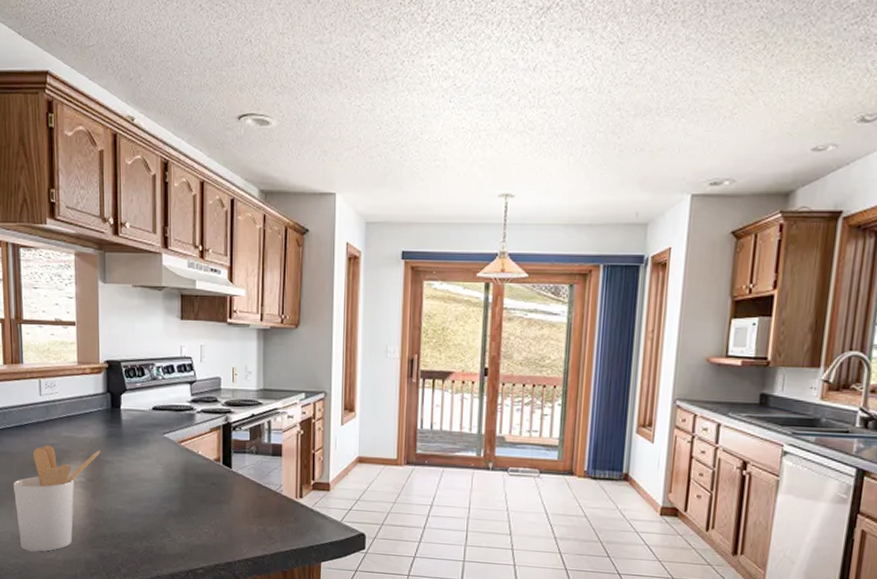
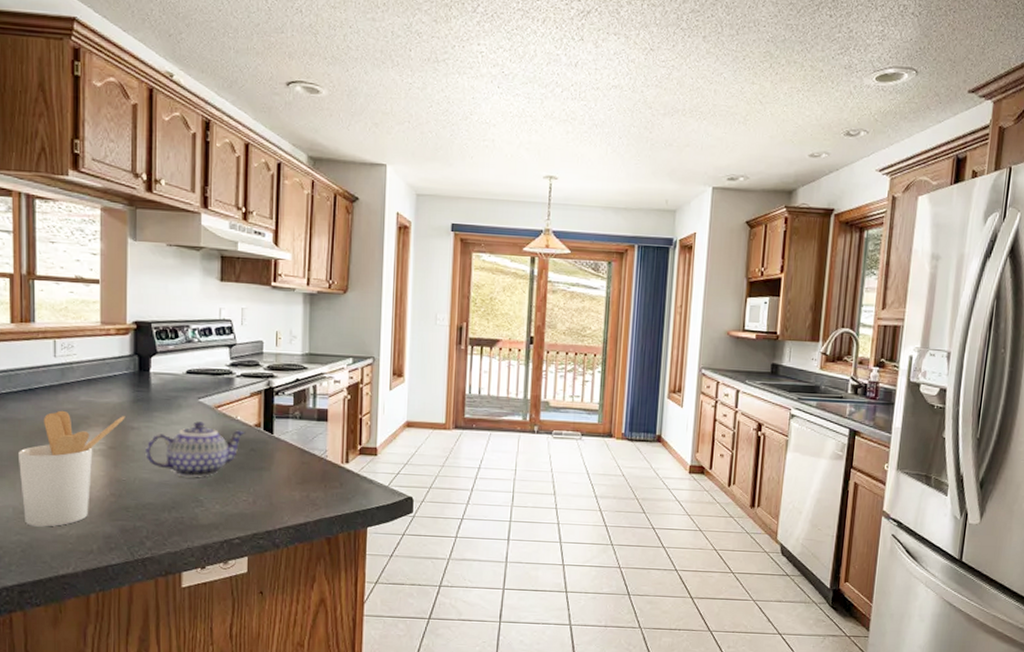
teapot: none [119,456,207,510] -> present [145,421,246,478]

